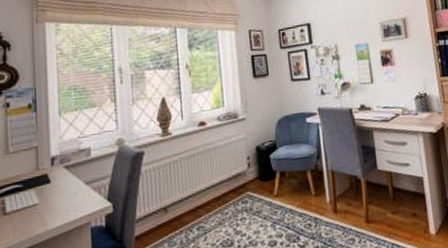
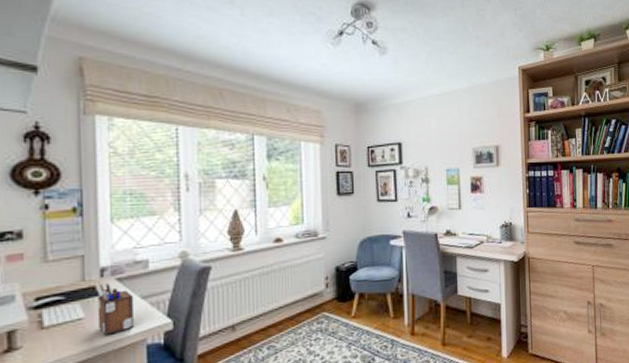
desk organizer: none [49,171,80,219] -> present [97,283,135,335]

